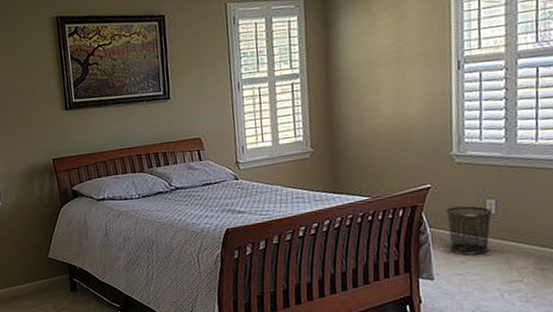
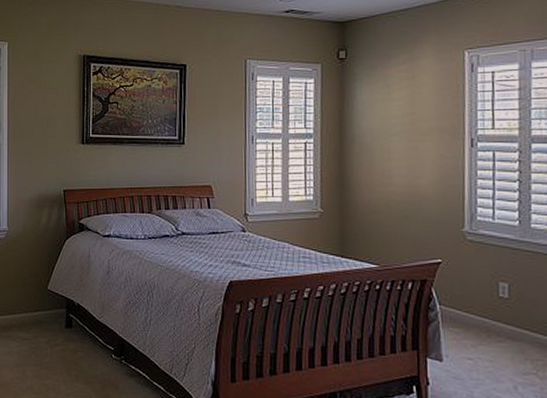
waste bin: present [445,205,492,255] -> none [456,286,505,340]

